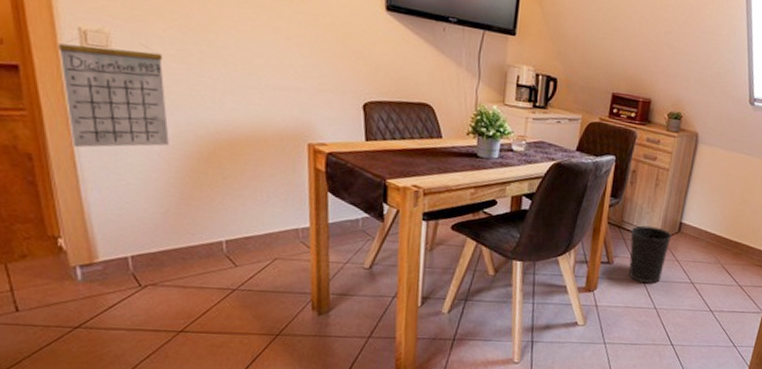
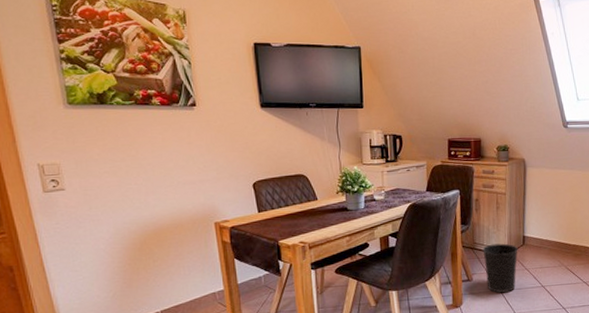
calendar: present [57,28,169,148] -> none [24,161,111,256]

